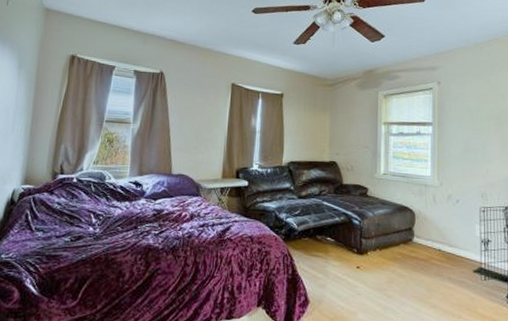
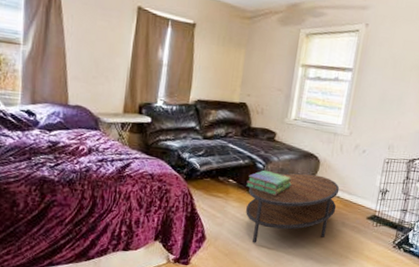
stack of books: none [344,226,390,252] -> present [246,170,292,195]
coffee table: none [347,227,440,305] -> present [246,172,340,244]

